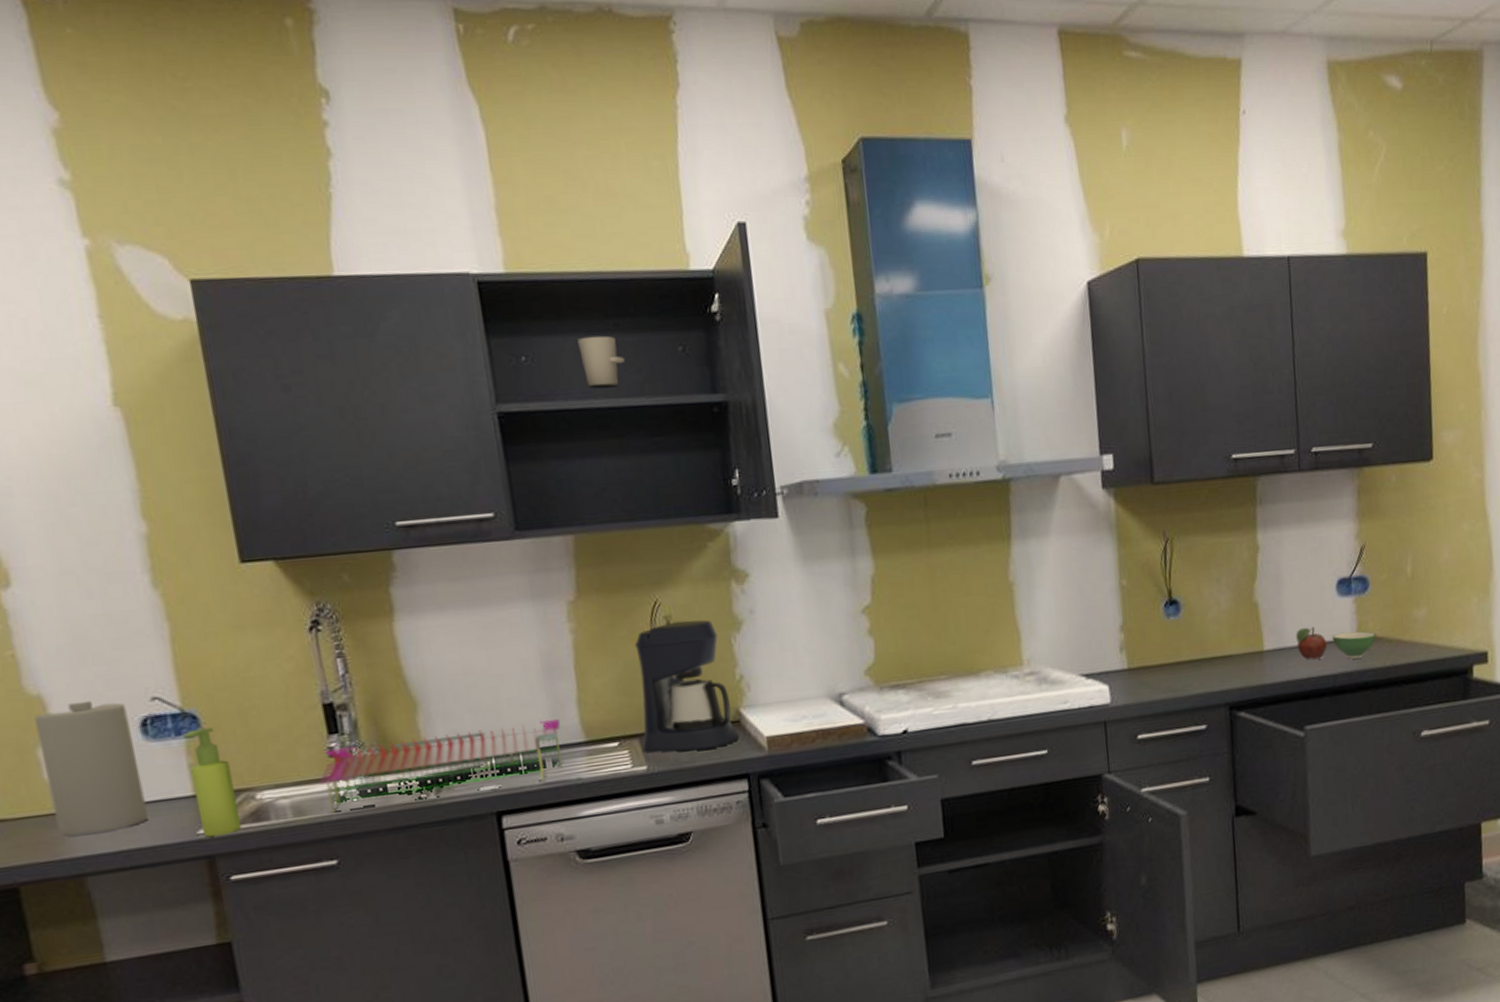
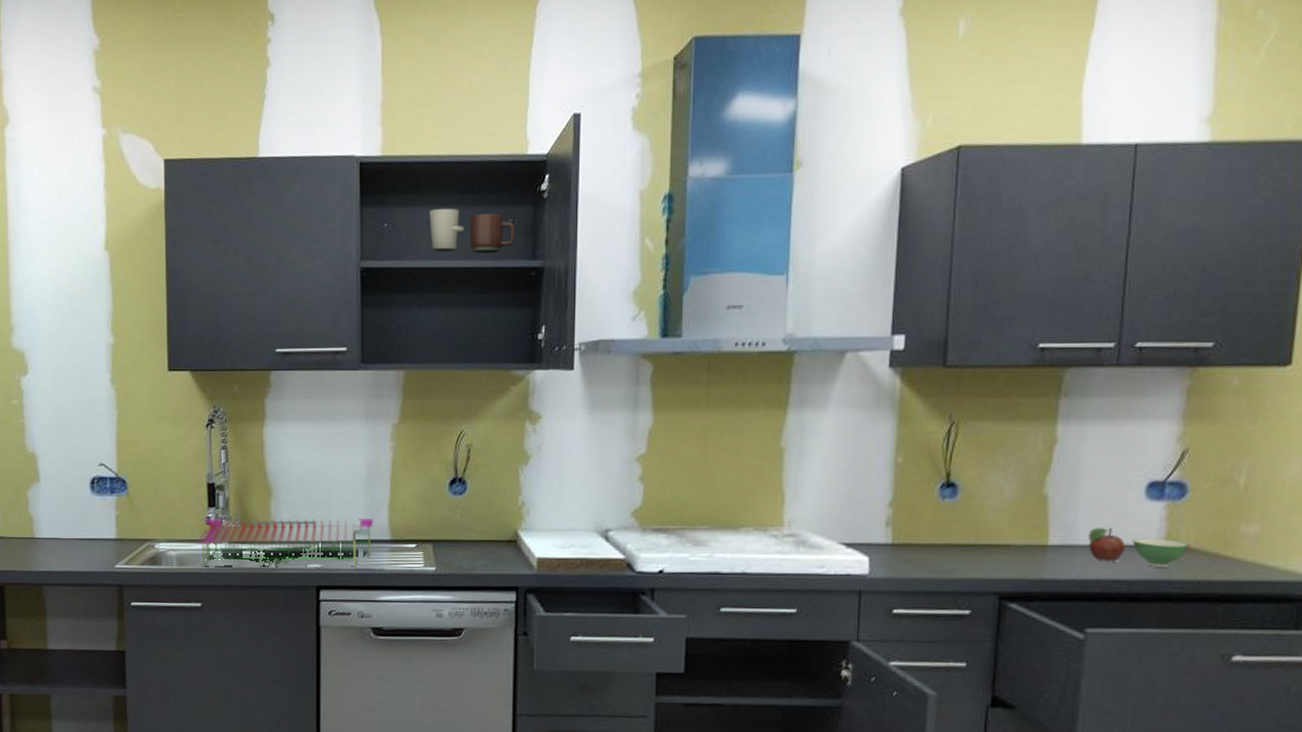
paper towel holder: present [34,700,149,837] -> none [29,460,86,557]
soap dispenser: present [183,727,242,837] -> none [115,490,143,571]
mug: none [630,340,689,389] -> present [470,213,515,254]
coffee maker: present [635,619,740,753] -> none [434,450,515,561]

